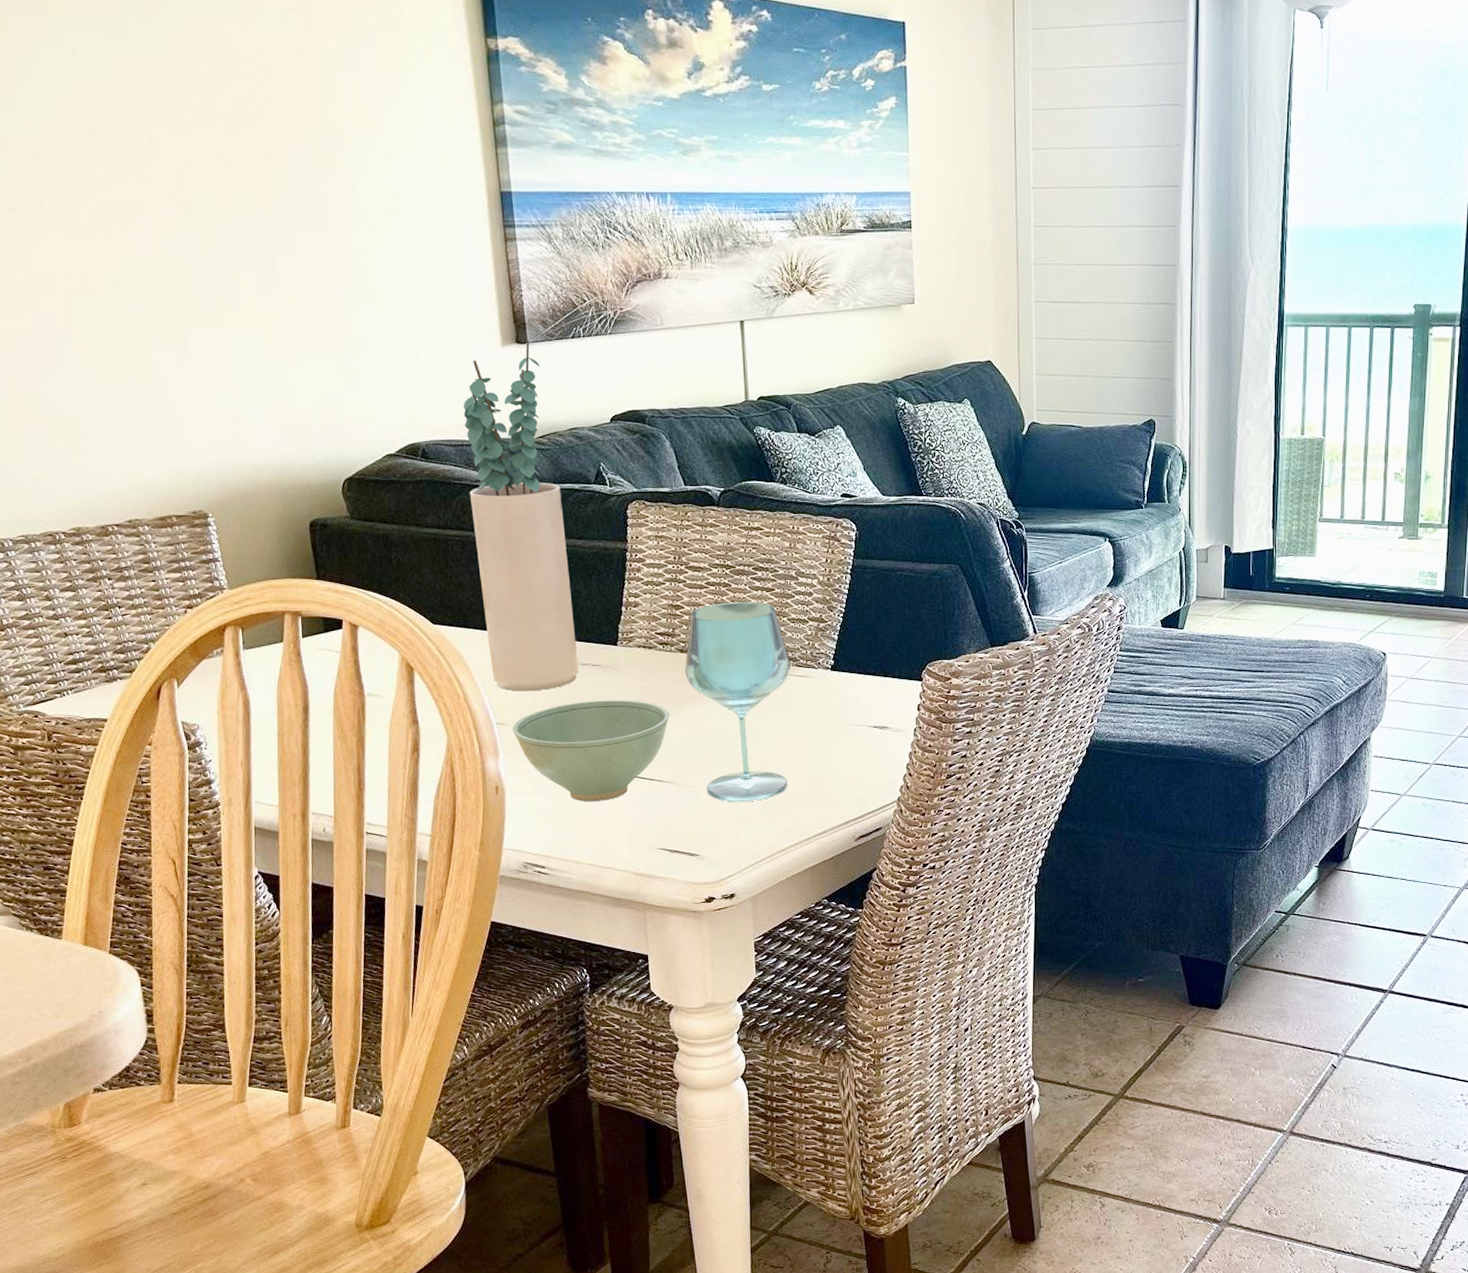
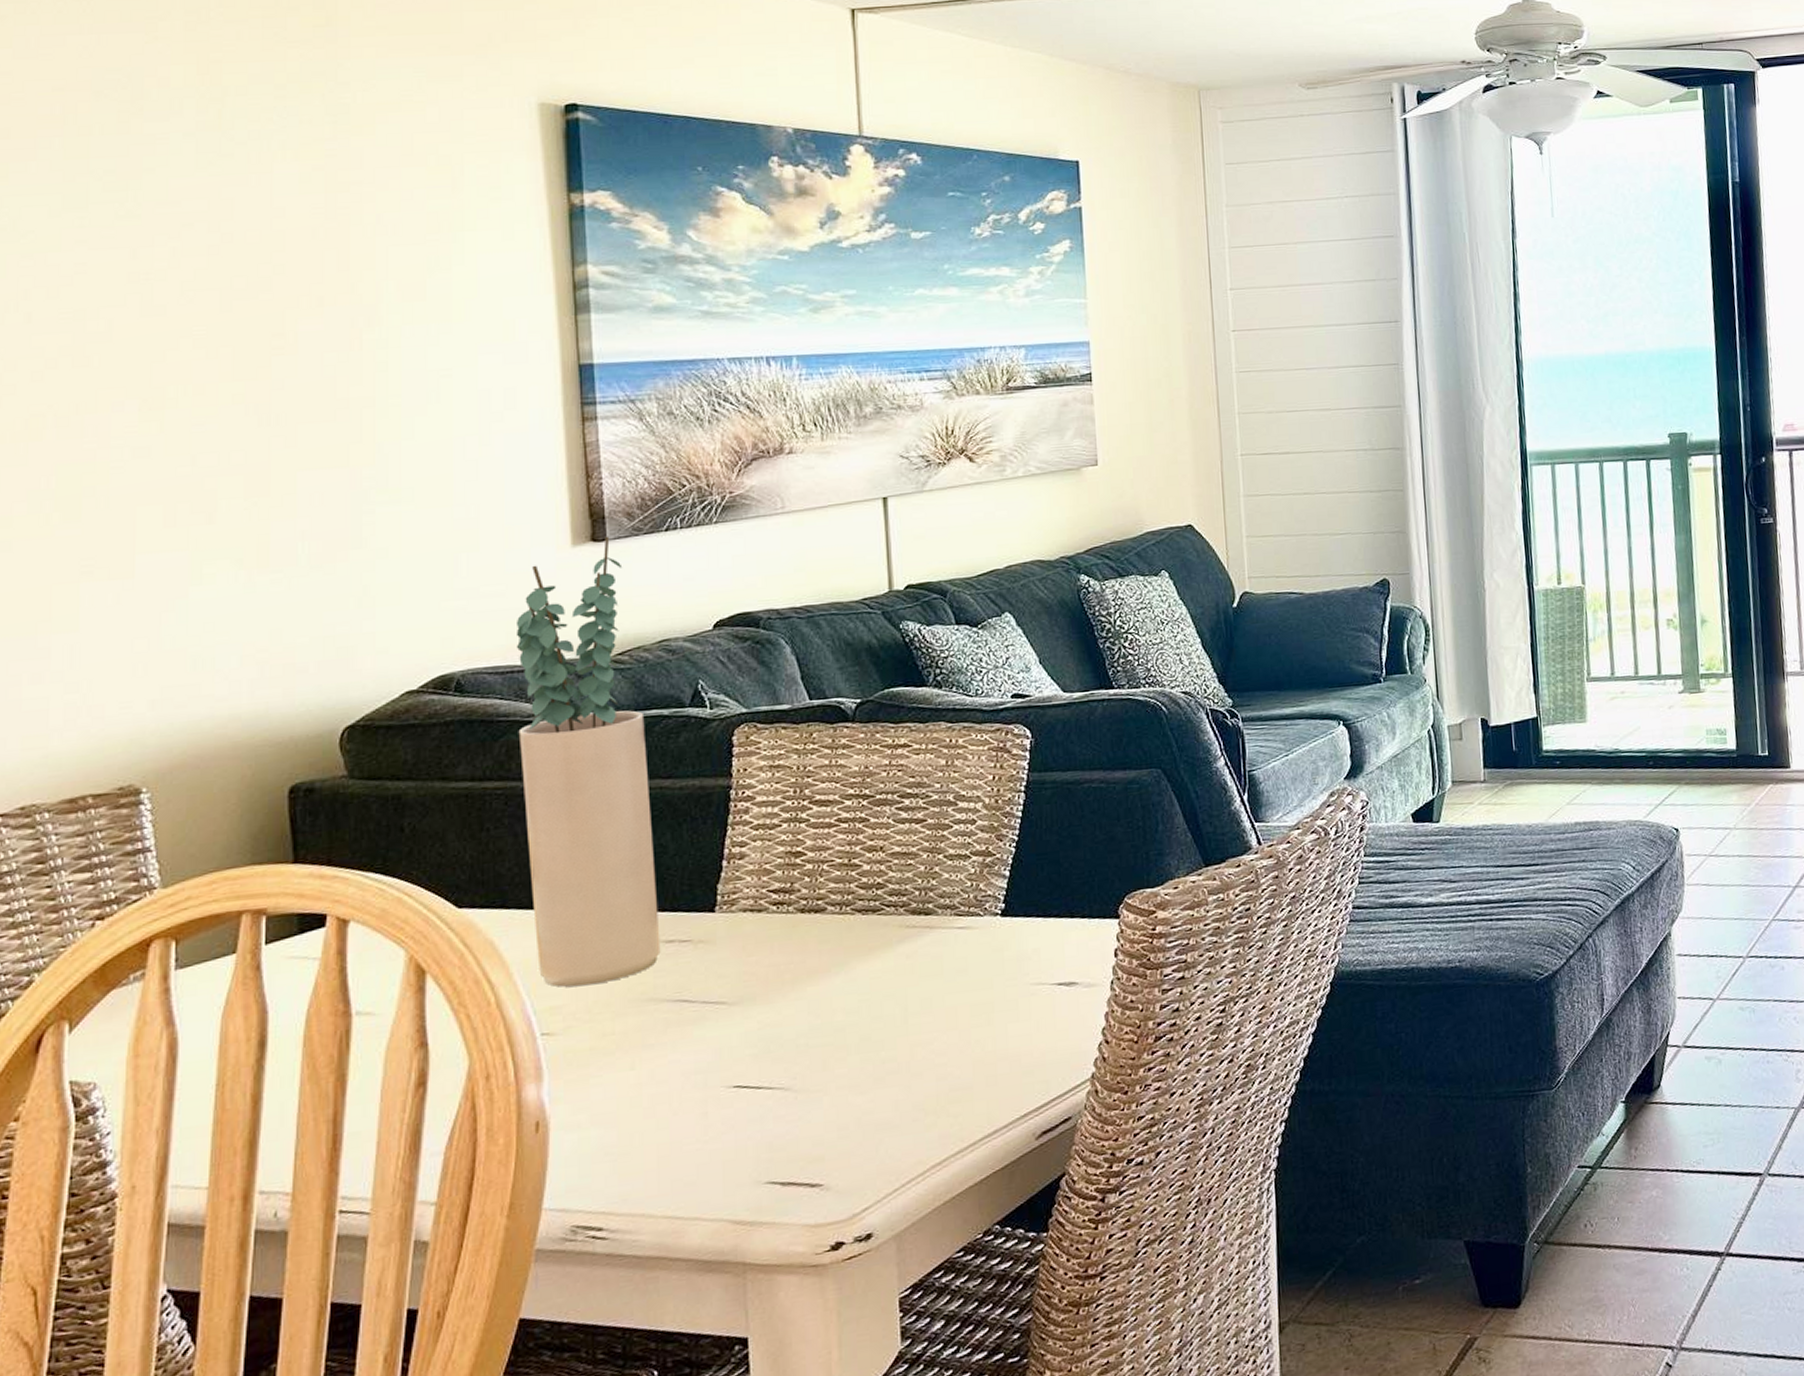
bowl: present [512,700,670,802] -> none [563,982,785,1130]
wine glass: present [685,602,790,802] -> none [806,837,948,1106]

